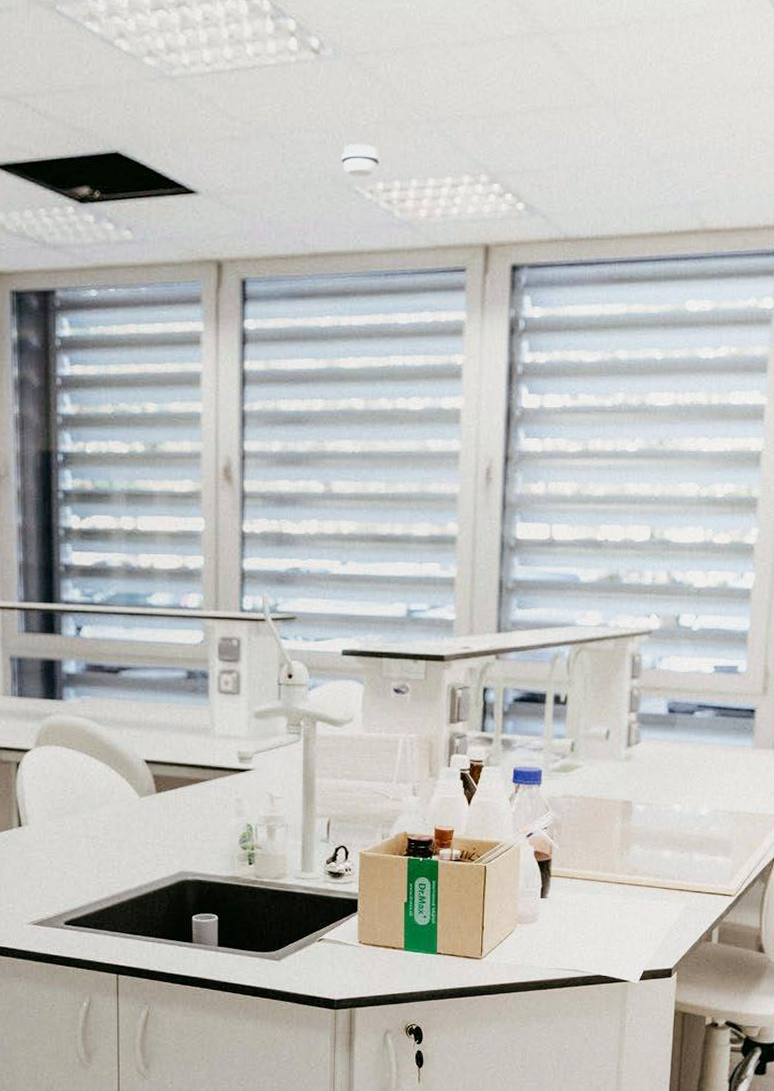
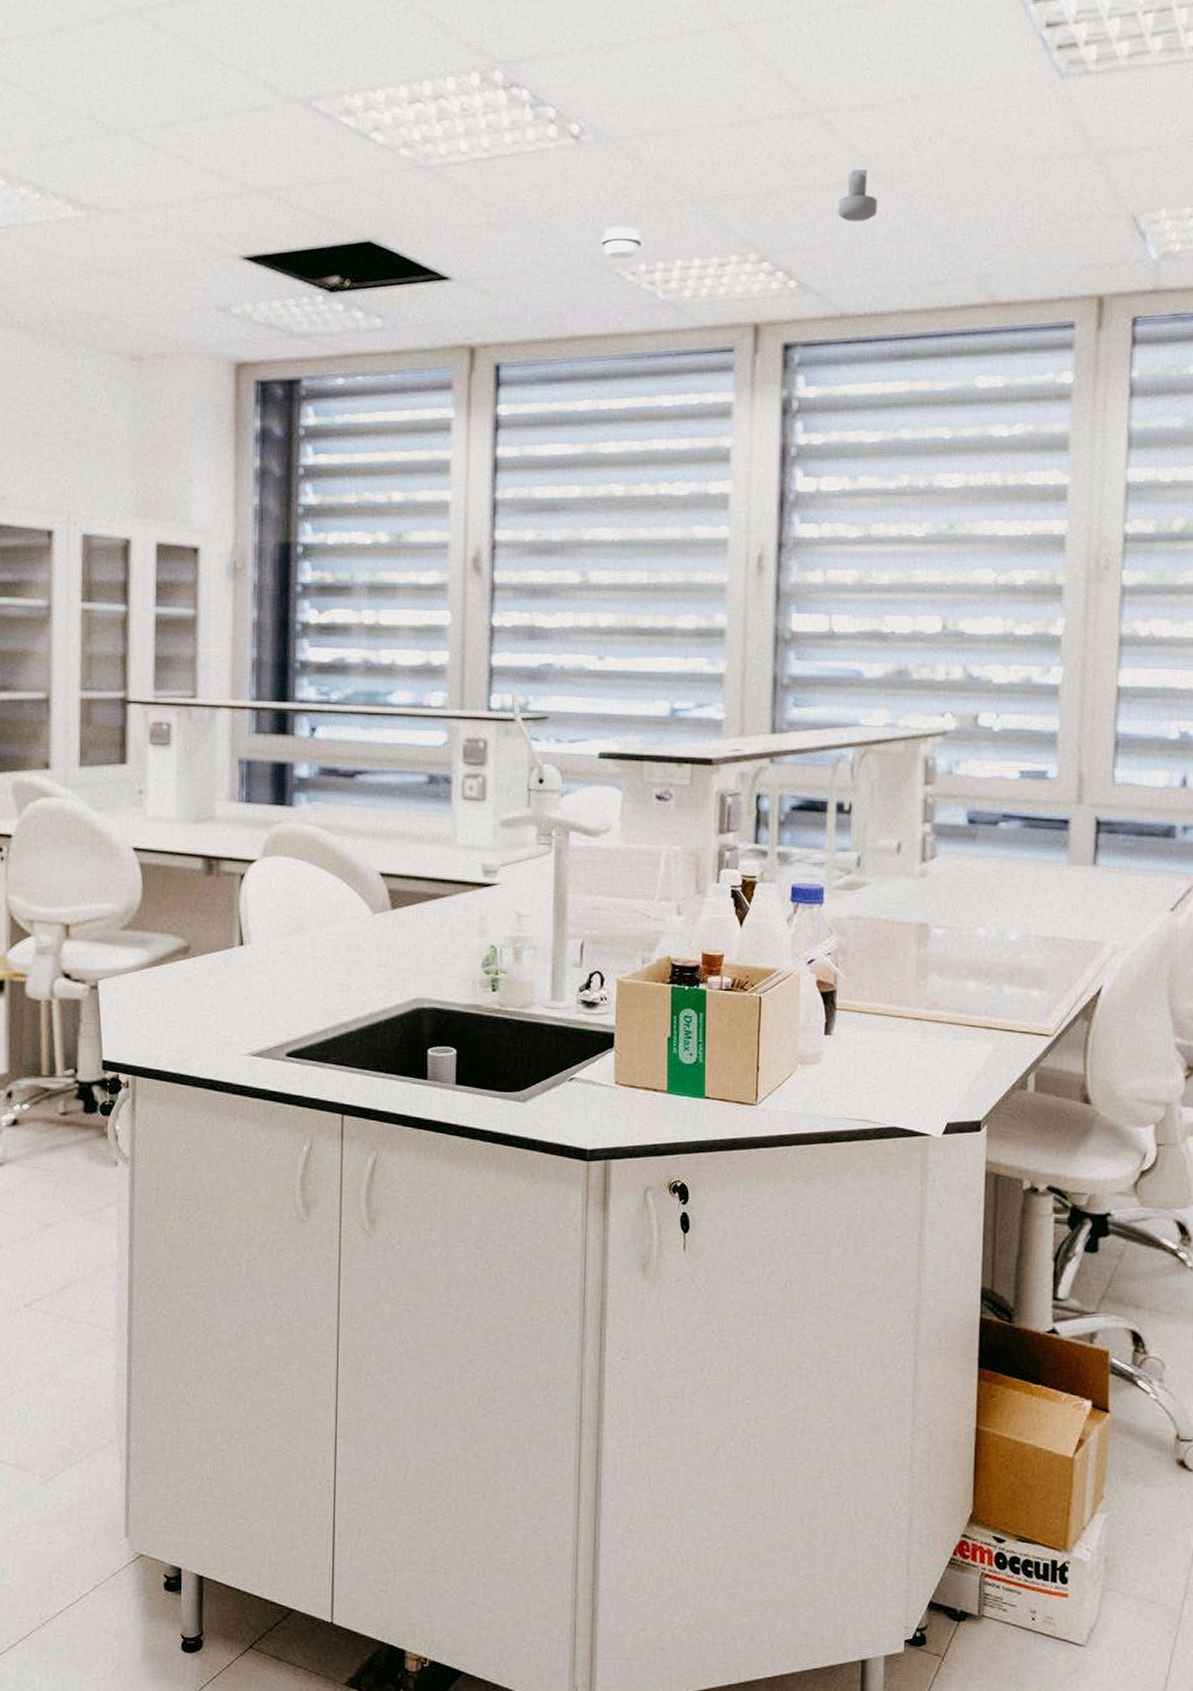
security camera: none [563,93,600,146] -> present [837,169,877,222]

